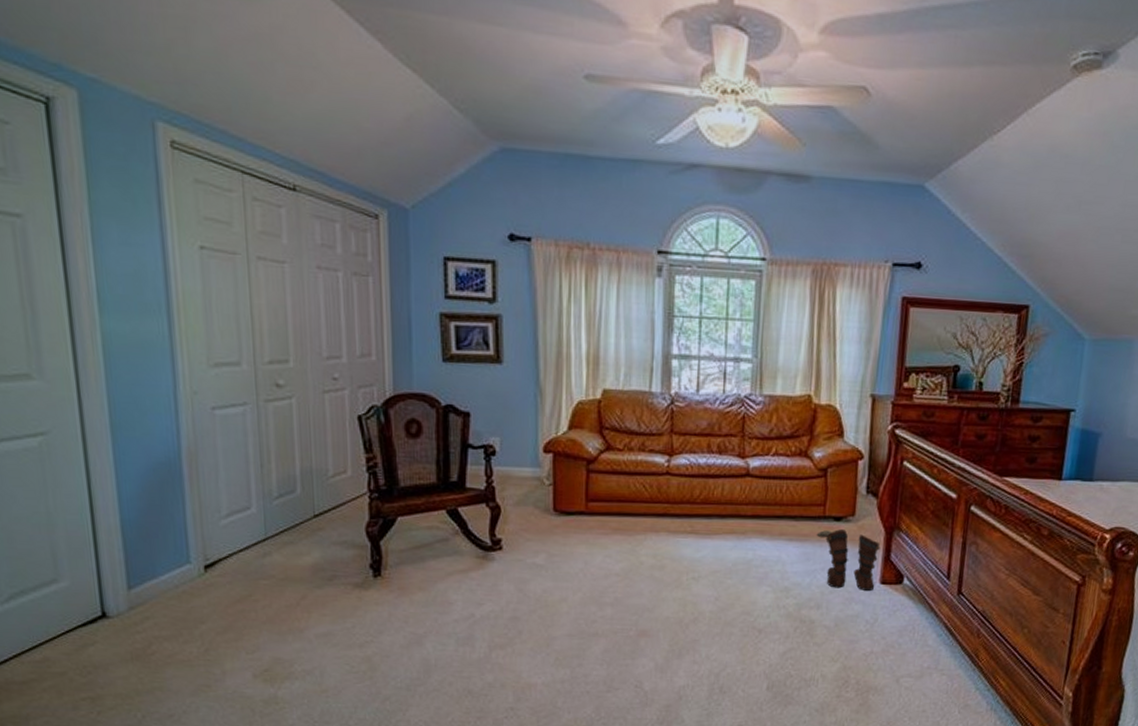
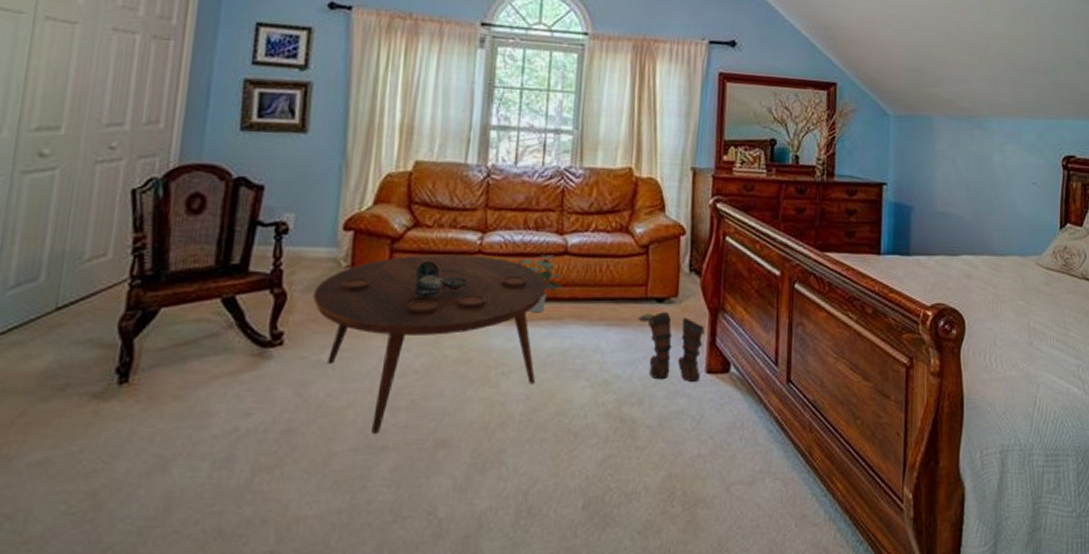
coffee table: none [523,474,731,623] -> present [312,254,547,433]
decorative bowl: none [610,480,659,513] -> present [414,260,468,298]
potted plant: none [704,476,746,528] -> present [518,255,564,313]

